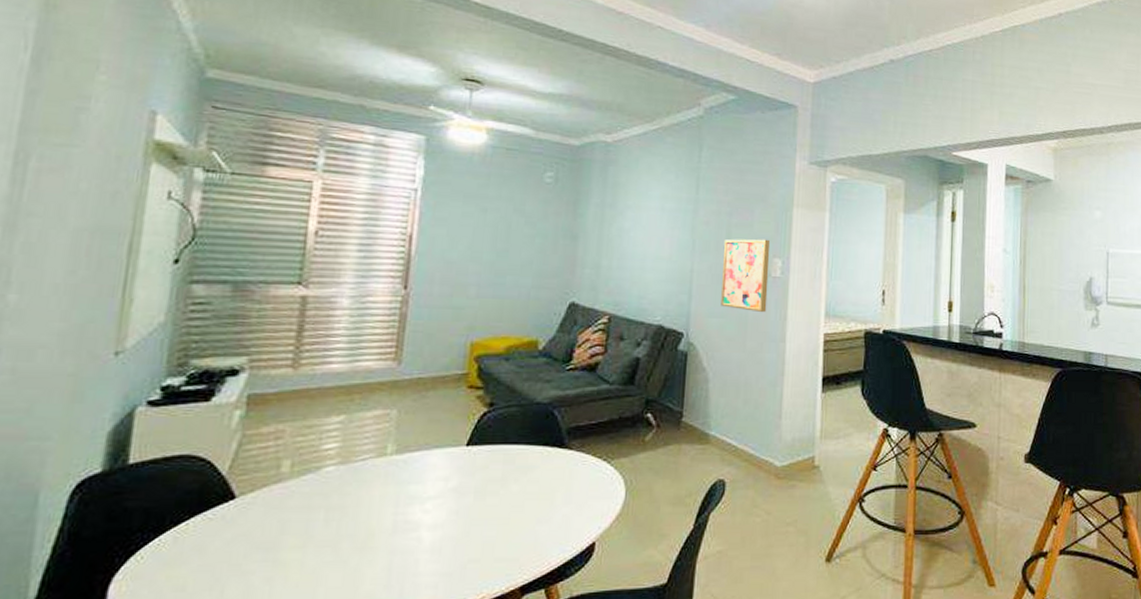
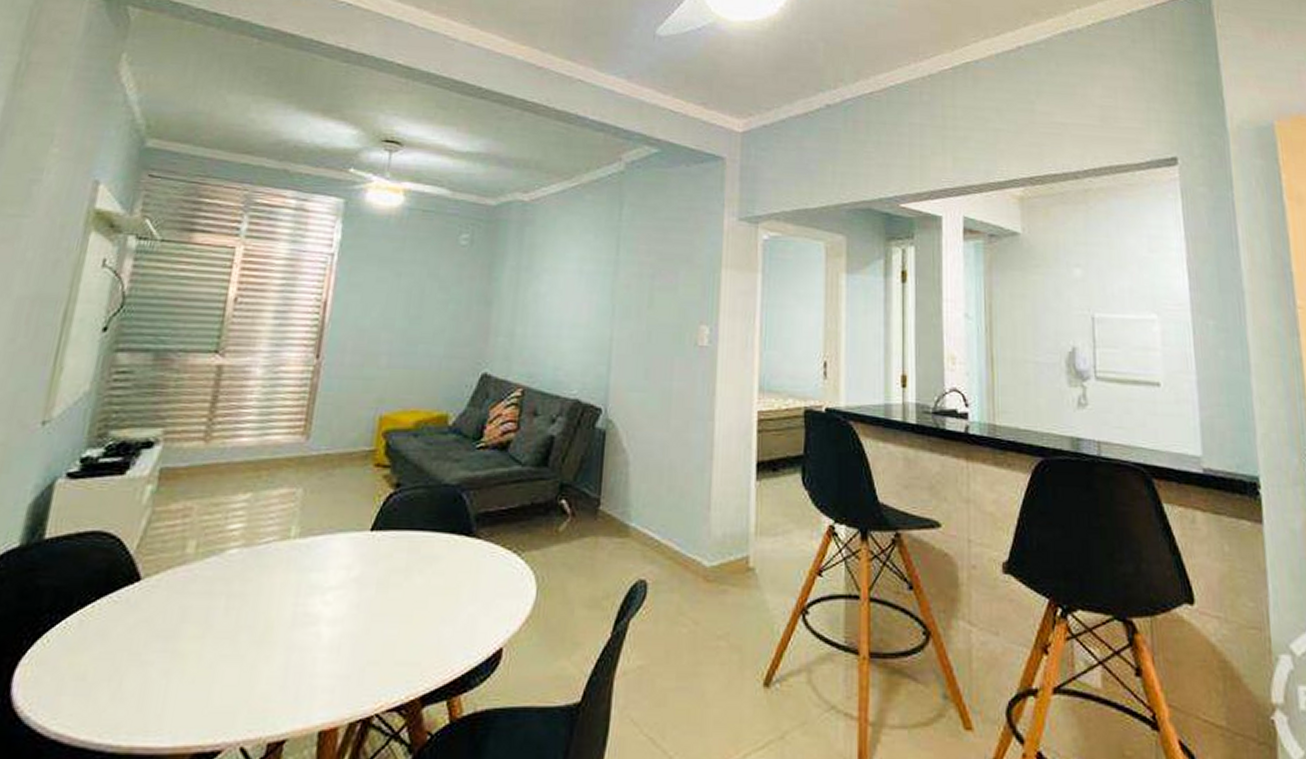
wall art: present [721,239,771,313] -> none [642,303,697,387]

